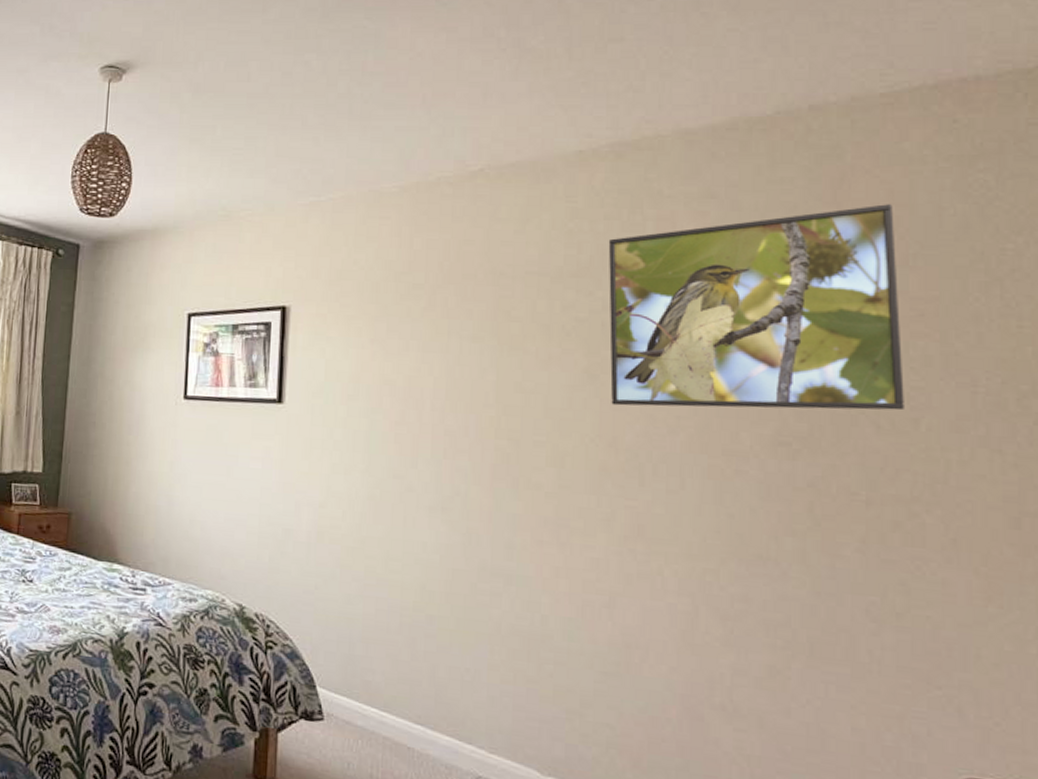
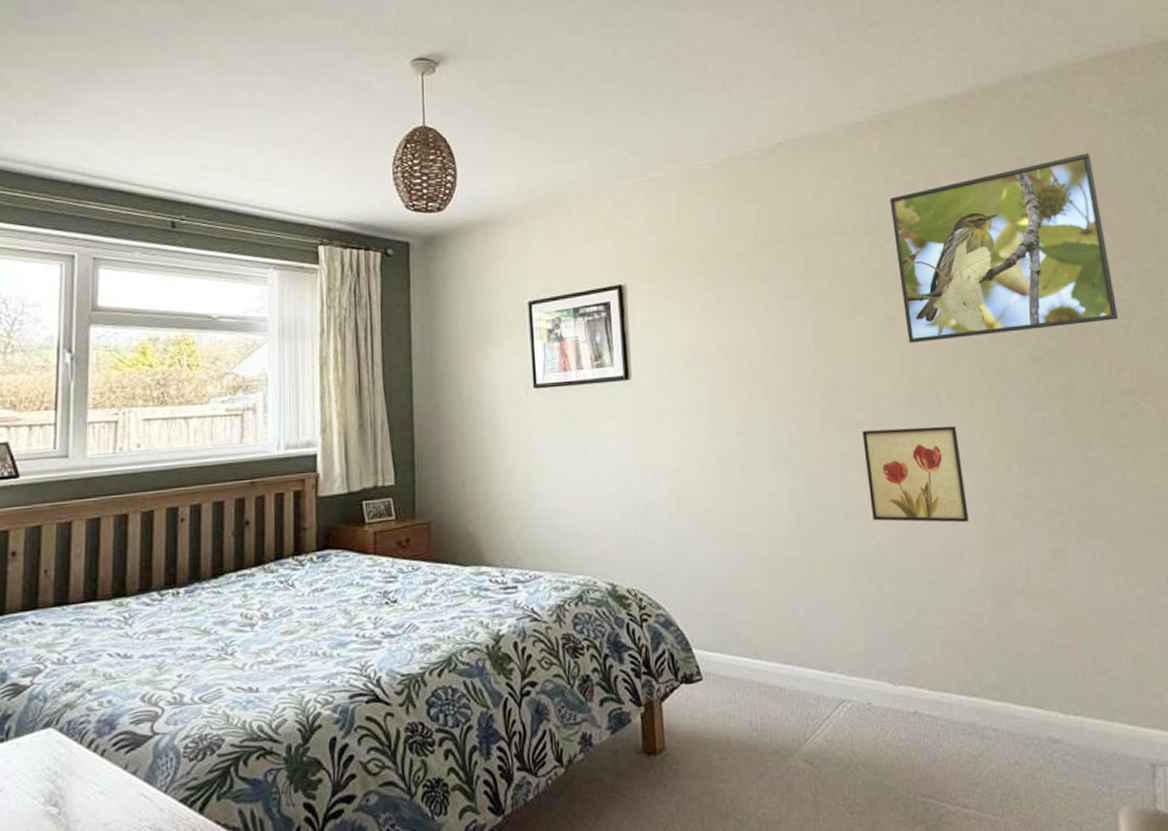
wall art: none [539,493,662,616] -> present [862,426,969,523]

